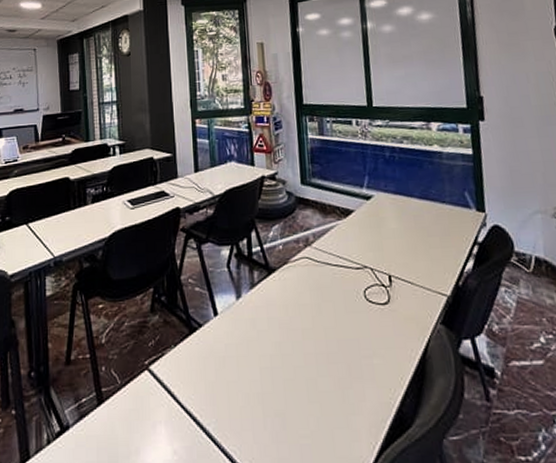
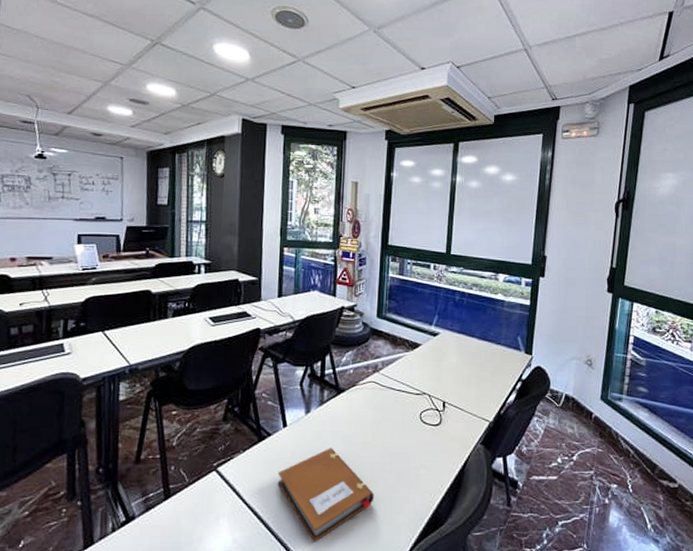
notebook: none [213,337,325,453] -> present [277,448,375,542]

